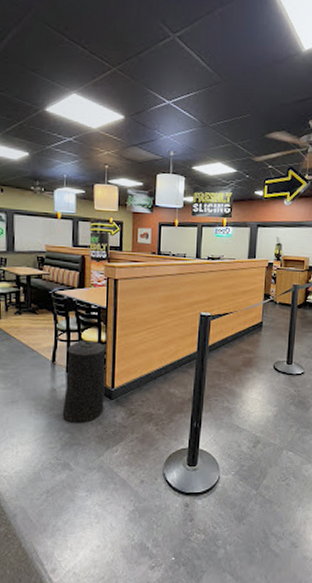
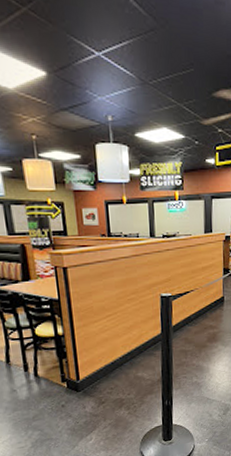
trash can: present [62,340,106,423] -> none [21,335,72,421]

